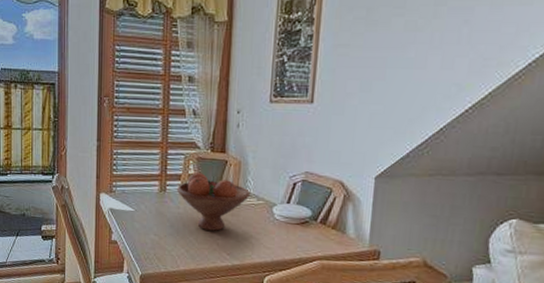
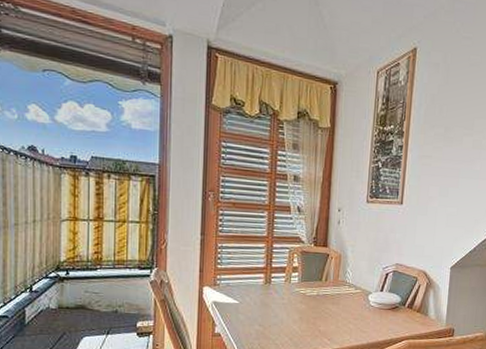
fruit bowl: present [176,172,251,231] -> none [281,265,350,319]

